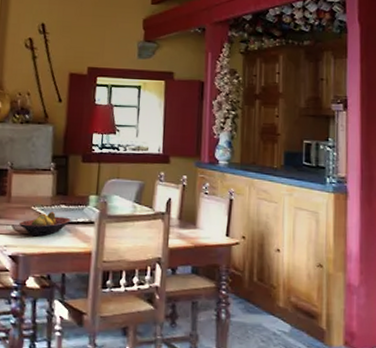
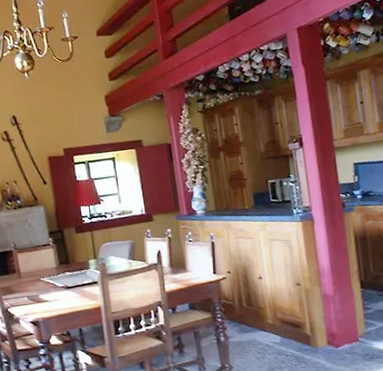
fruit bowl: present [19,211,71,237] -> none [33,278,77,303]

